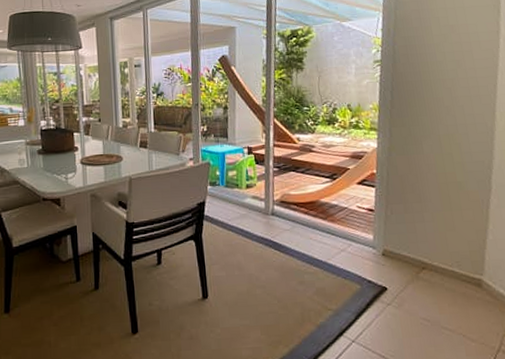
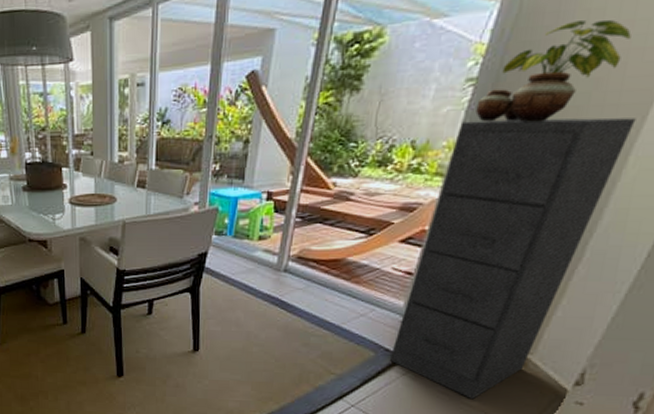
filing cabinet: none [373,86,491,324] -> present [389,117,637,400]
potted plant: none [385,23,469,91] -> present [475,19,631,122]

